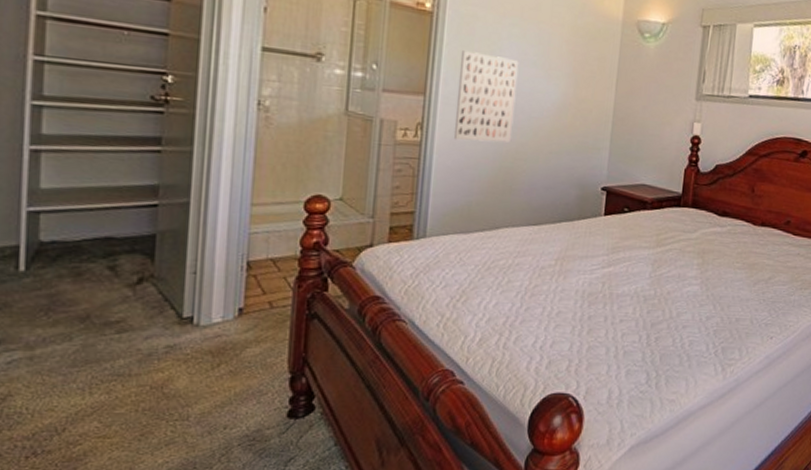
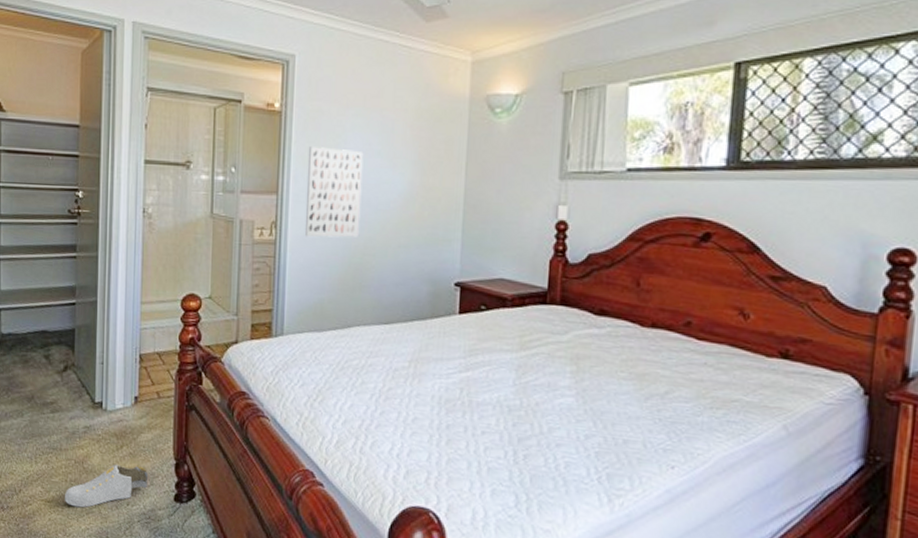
shoe: none [134,384,255,440] -> present [65,464,149,508]

